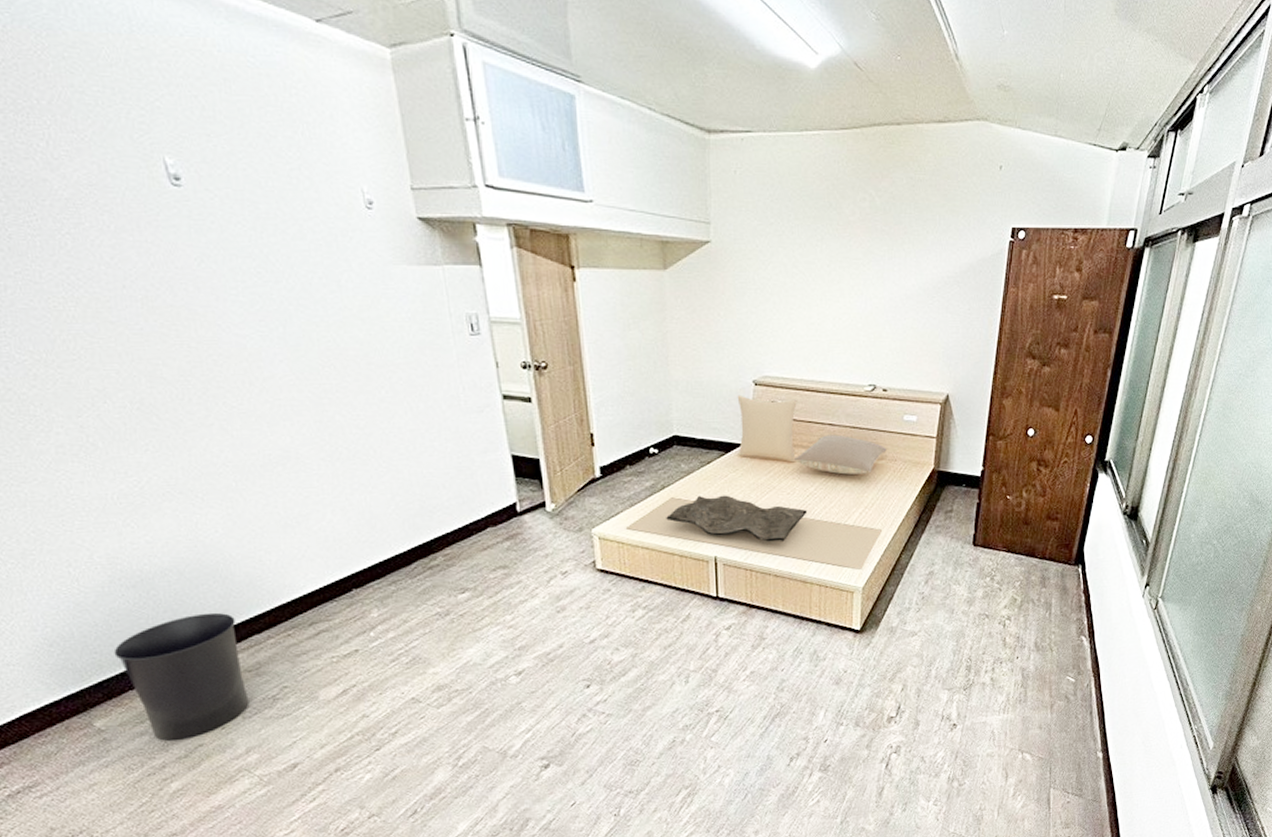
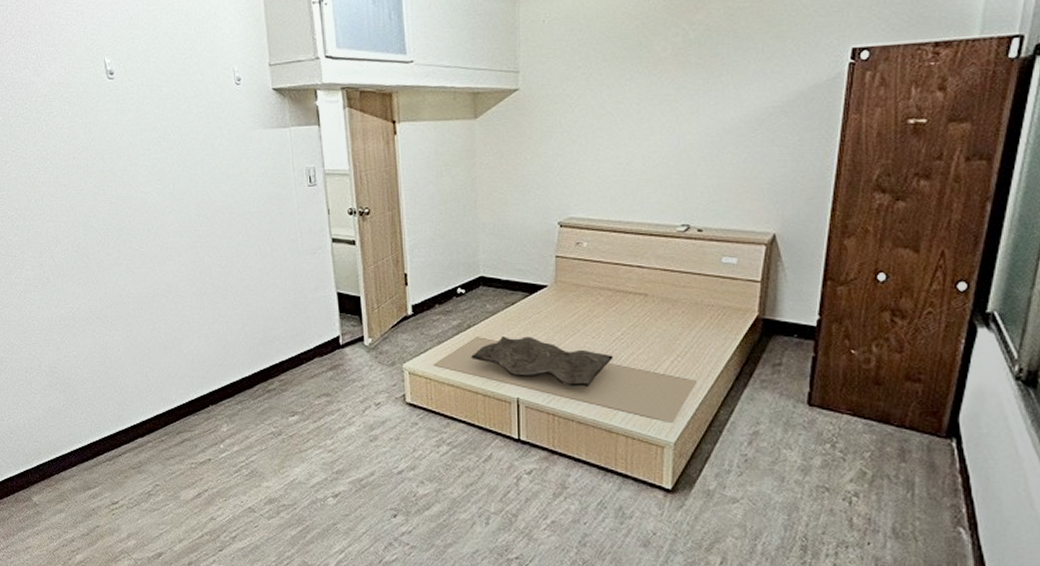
waste bin: present [113,612,250,741] -> none [48,416,132,520]
pillow: present [737,394,797,463] -> none [542,236,604,306]
pillow: present [793,434,887,475] -> none [599,277,702,320]

